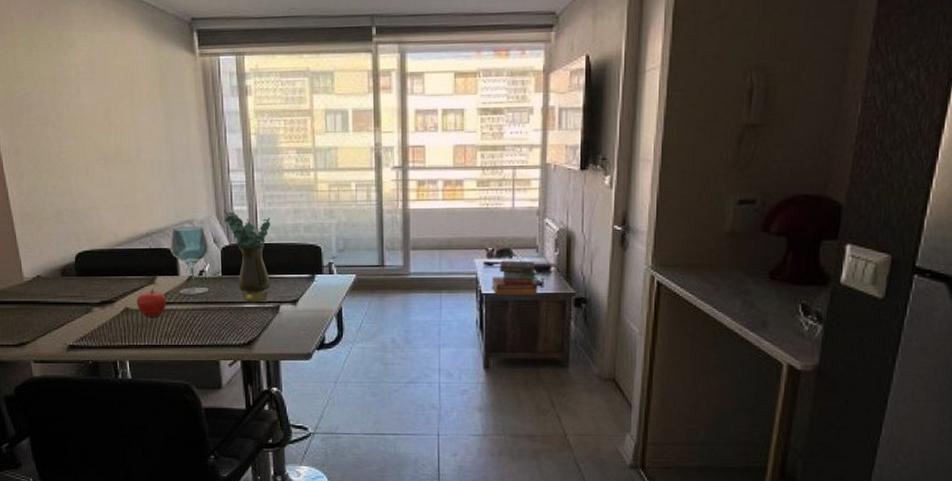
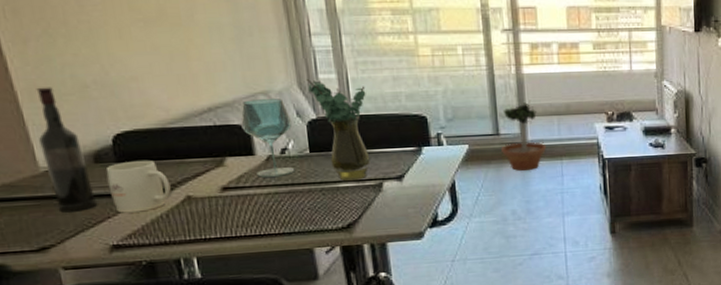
wine bottle: none [24,213,61,317] -> present [36,87,97,214]
mug: none [69,275,114,319] -> present [105,160,171,213]
fruit: present [136,289,167,318] -> none [200,172,242,206]
potted tree: none [385,234,427,301] -> present [501,100,547,171]
books: present [491,260,538,296] -> none [613,123,660,160]

